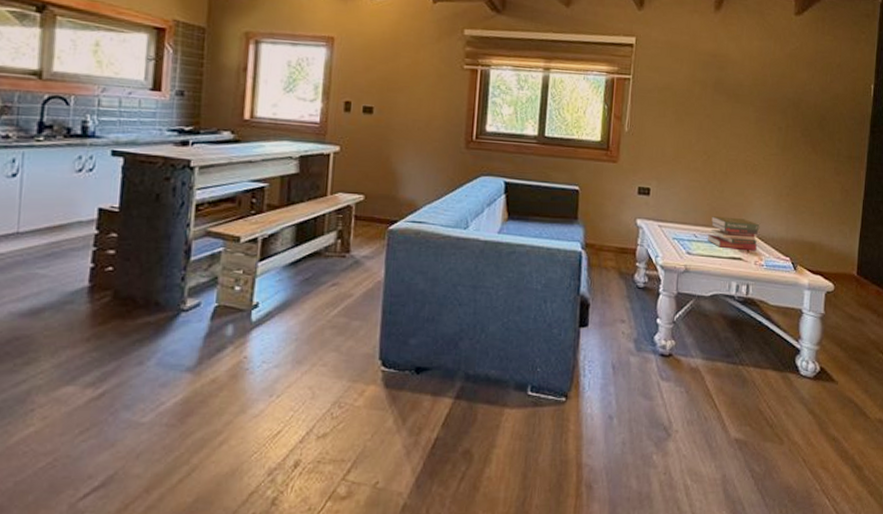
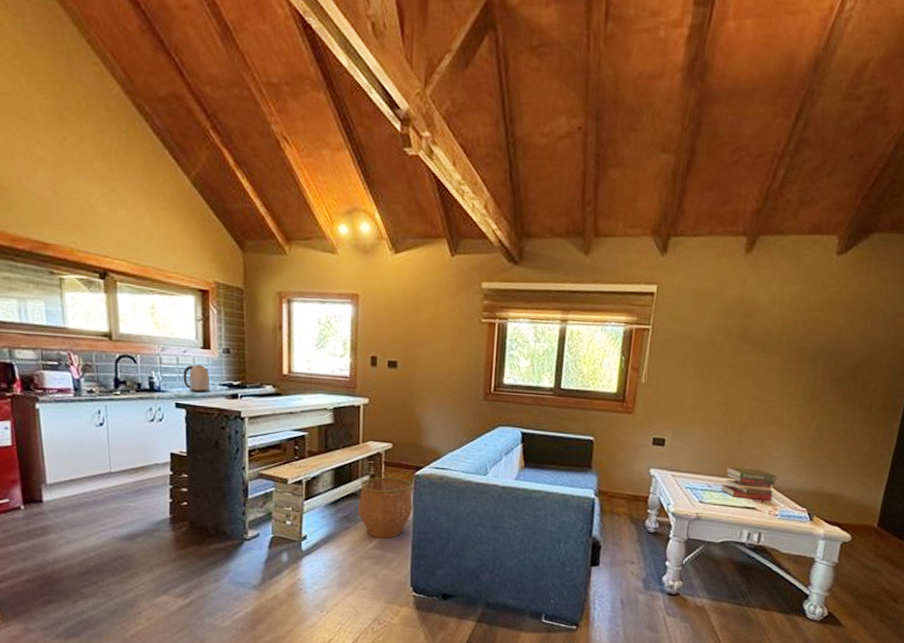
kettle: none [124,108,157,139] -> present [183,365,210,393]
basket: none [320,232,385,304] -> present [357,477,413,539]

